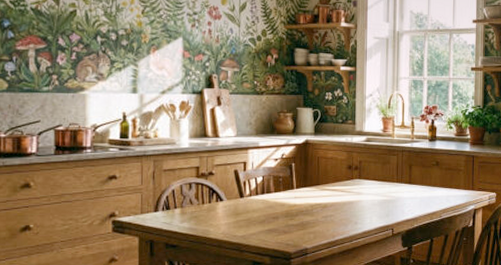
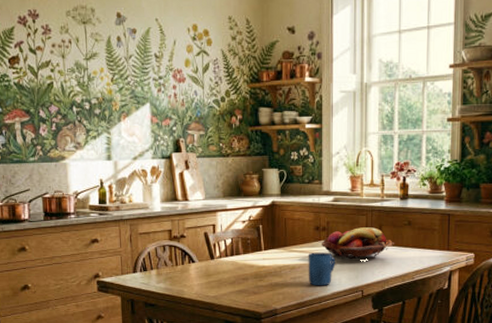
mug: none [339,191,367,225] -> present [308,252,336,286]
fruit basket: none [354,167,424,199] -> present [322,227,395,260]

